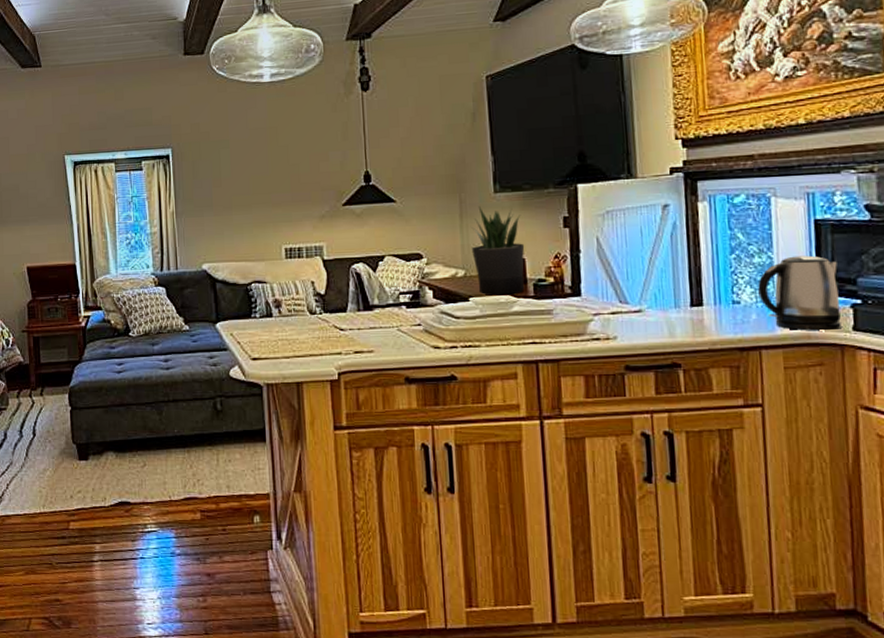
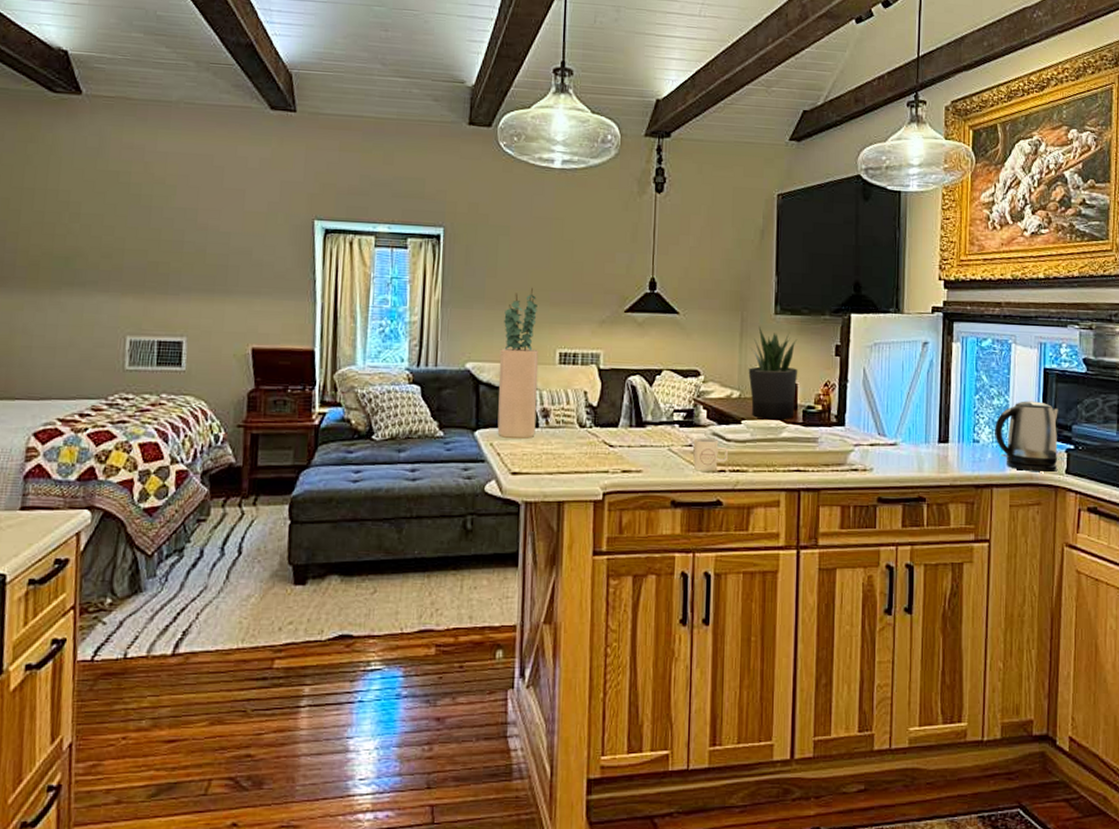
vase: none [231,193,270,329] -> present [497,288,539,440]
mug: none [422,316,459,350] -> present [693,437,729,473]

